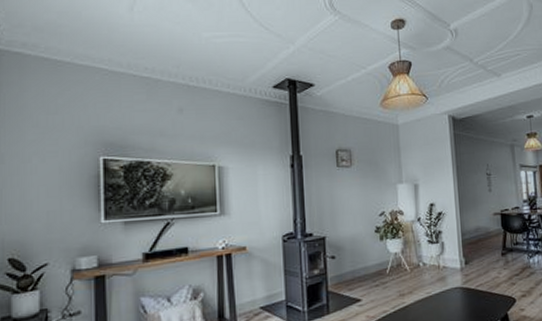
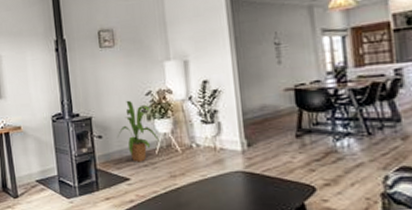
house plant: none [350,220,392,283] -> present [117,100,161,162]

